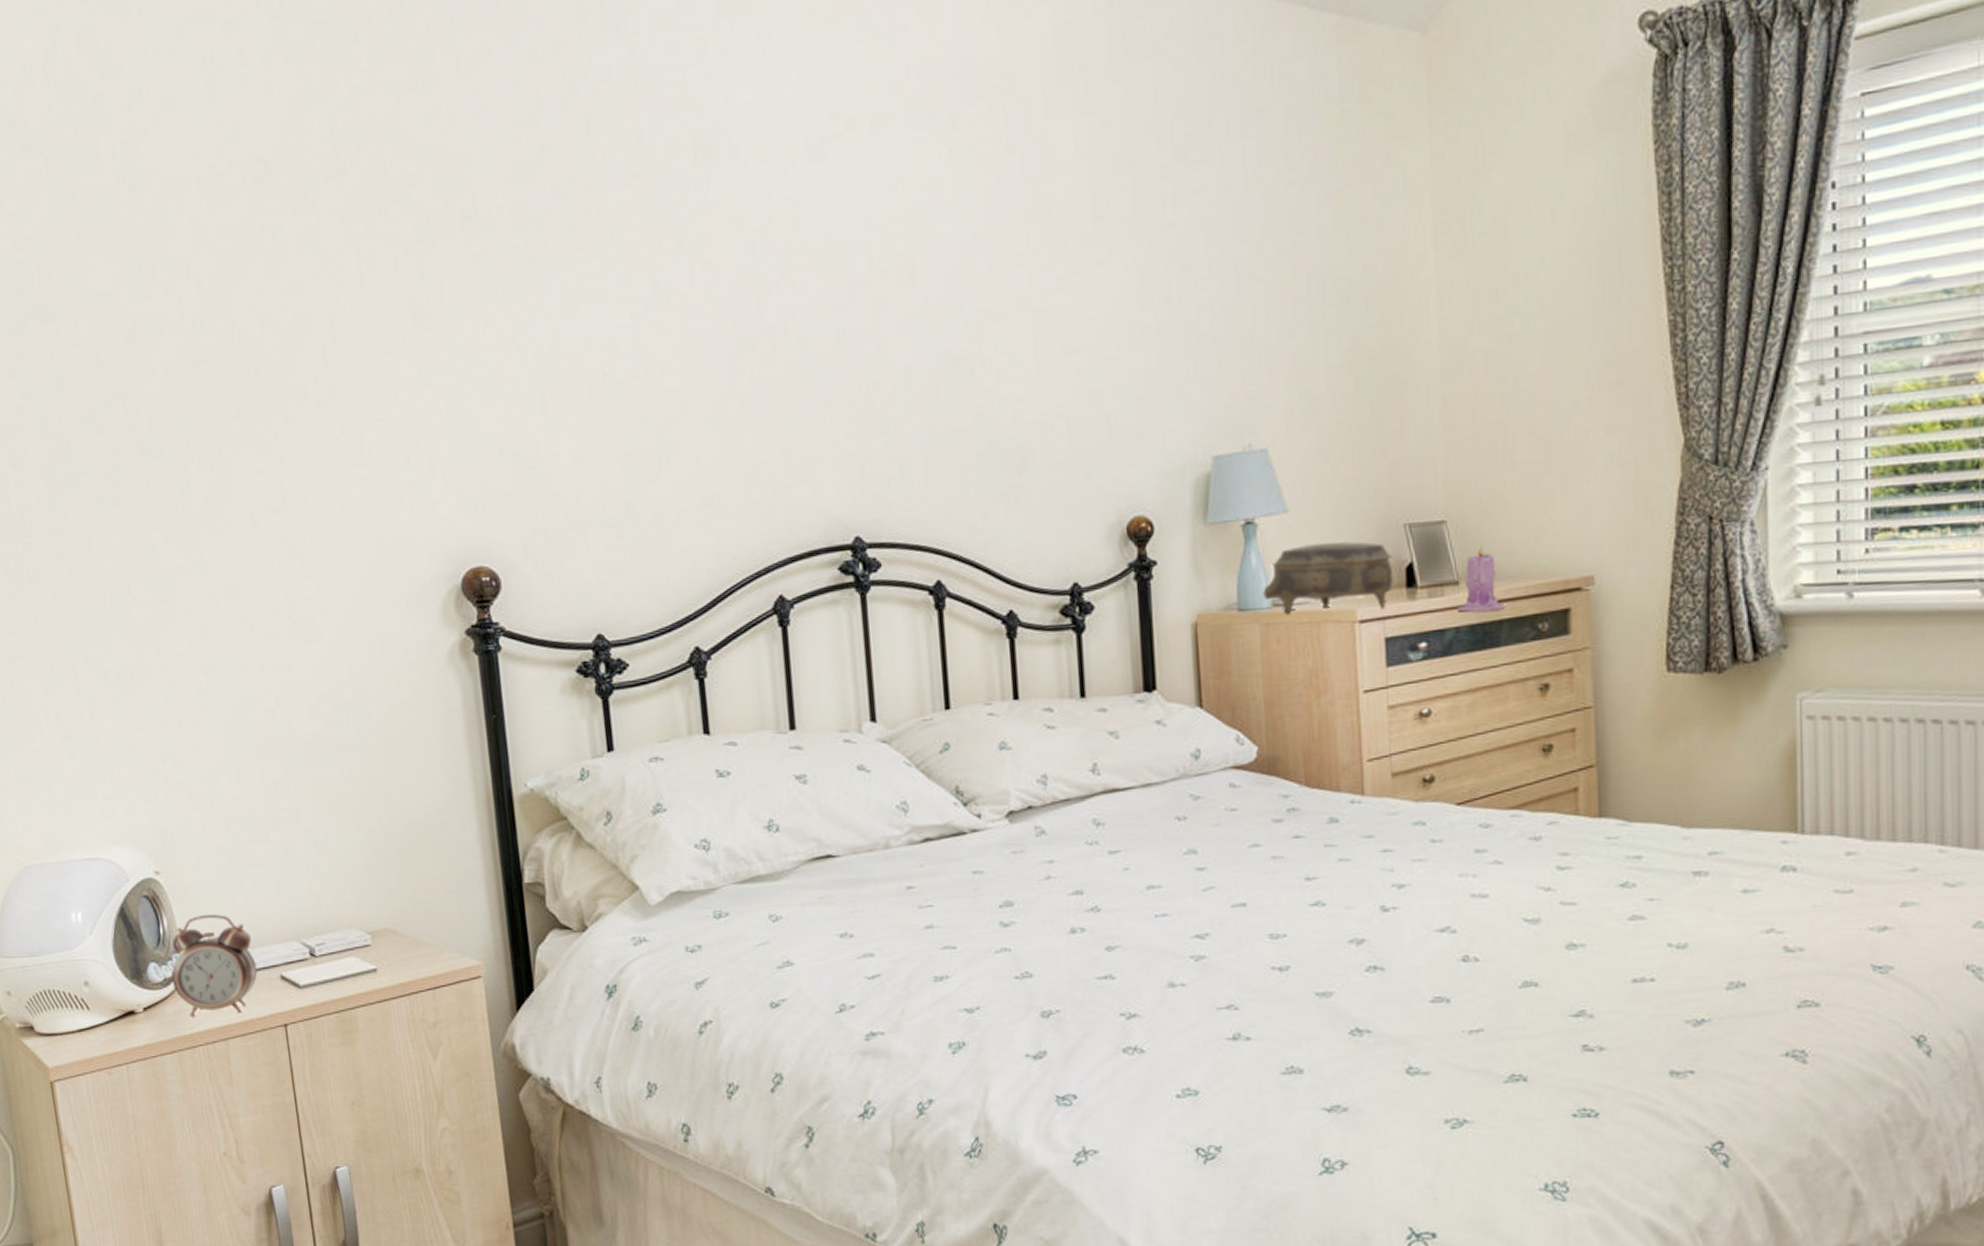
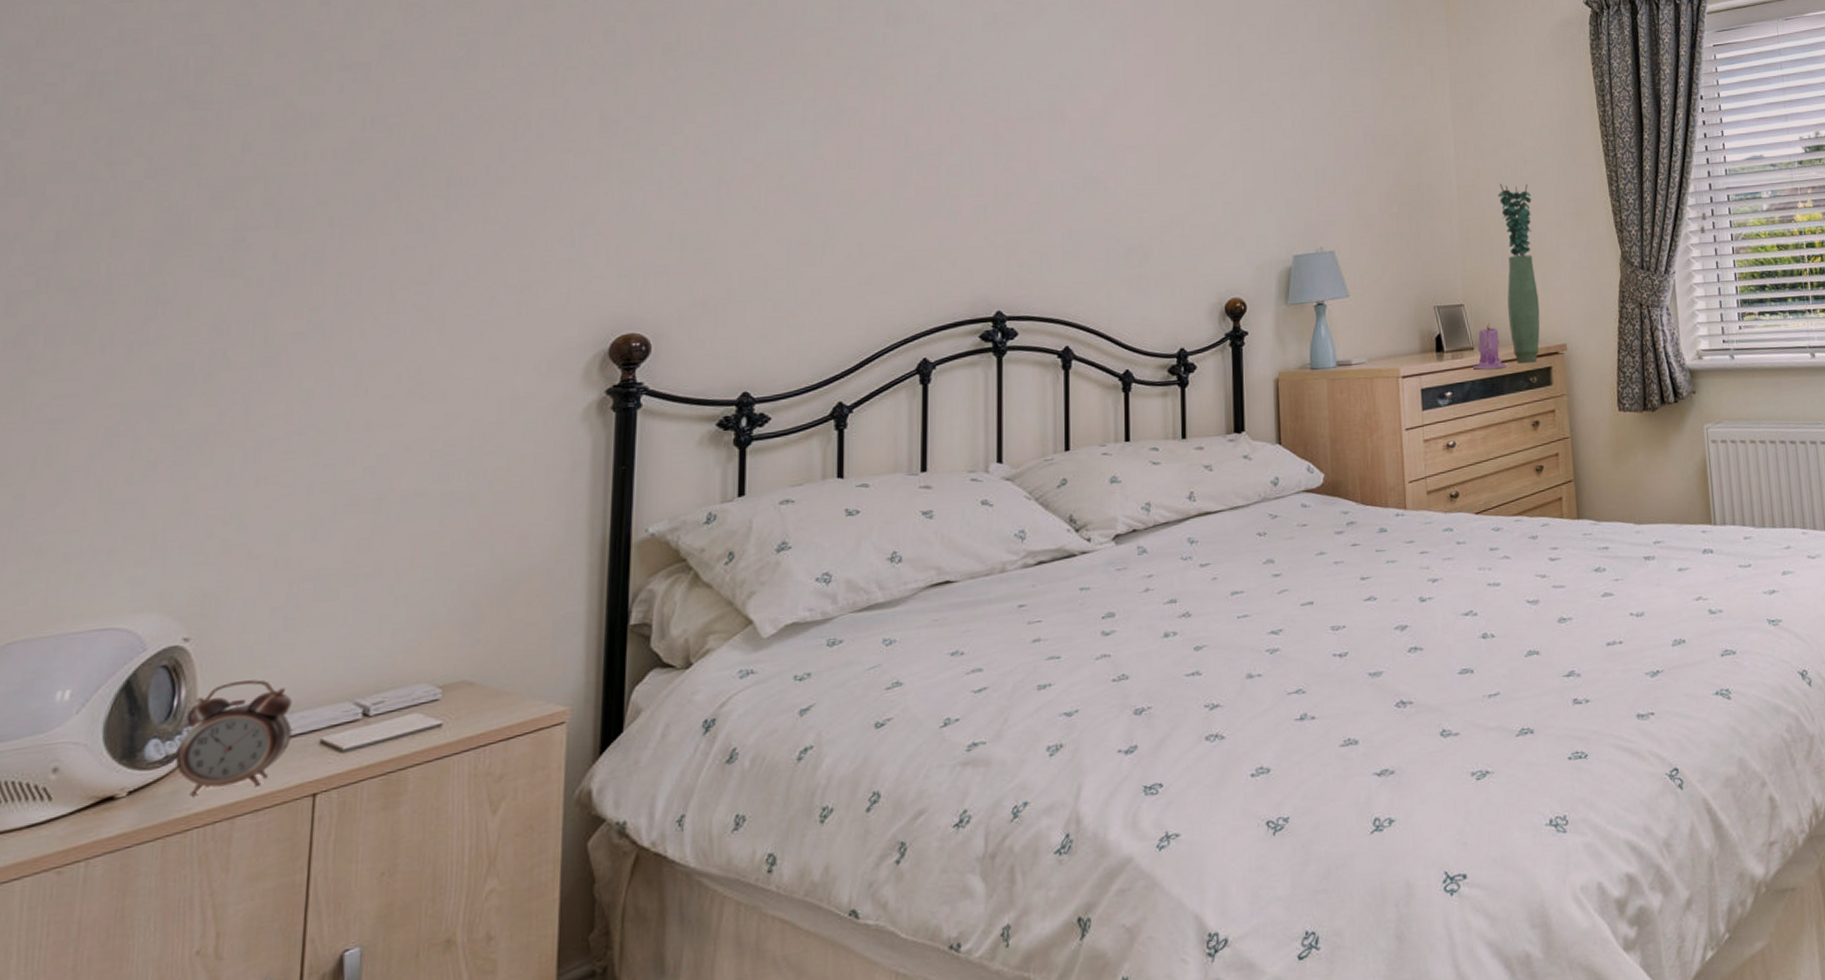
jewelry box: present [1263,541,1394,616] -> none [1330,318,1427,373]
vase: none [1499,339,1556,604] -> present [1498,183,1541,364]

